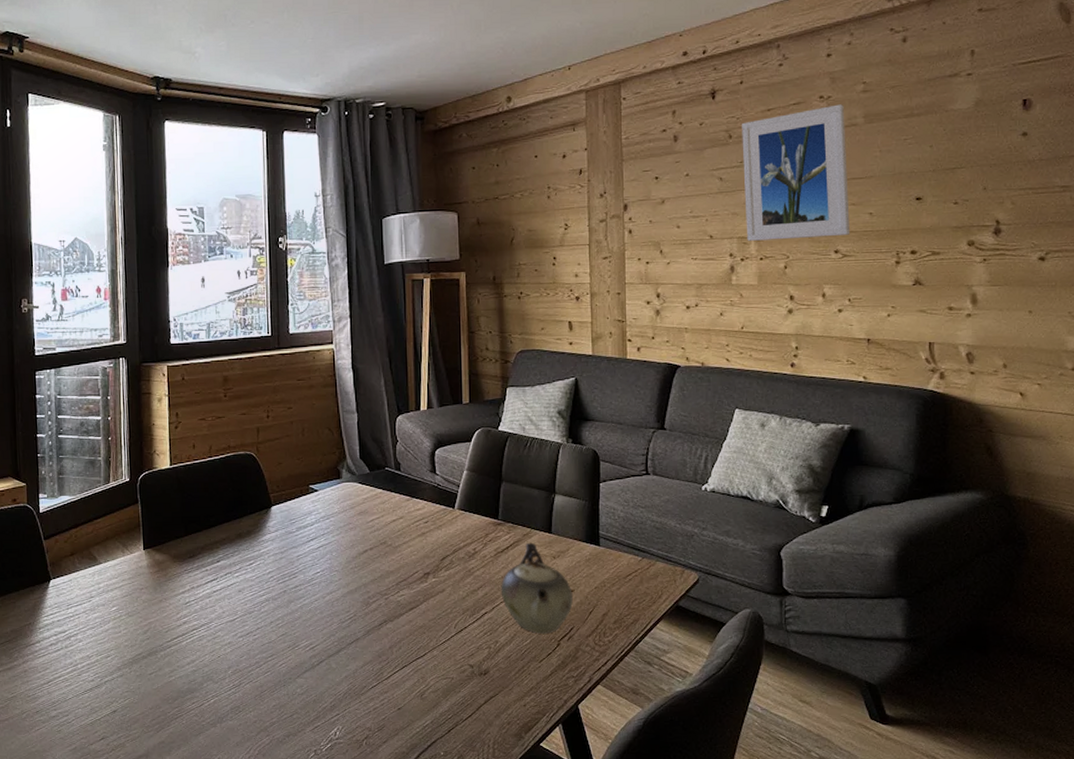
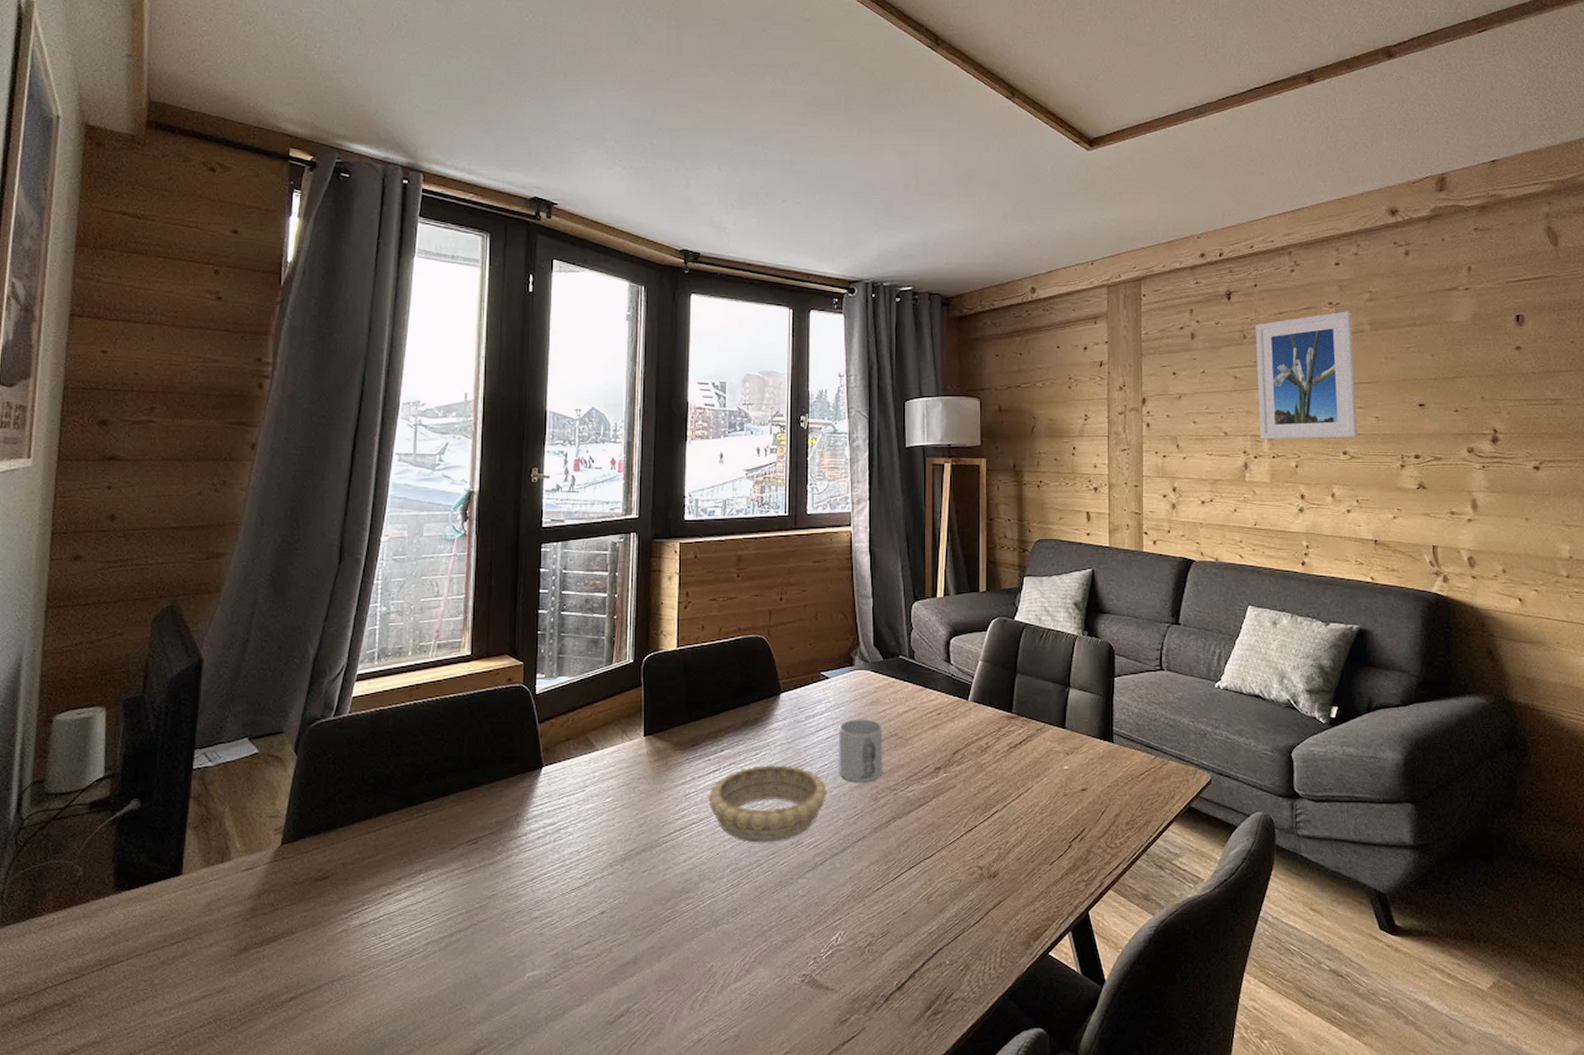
decorative bowl: none [207,573,321,646] -> present [707,764,828,843]
mug: none [329,529,373,589] -> present [838,719,883,783]
teapot: present [501,542,573,634] -> none [1012,737,1085,834]

